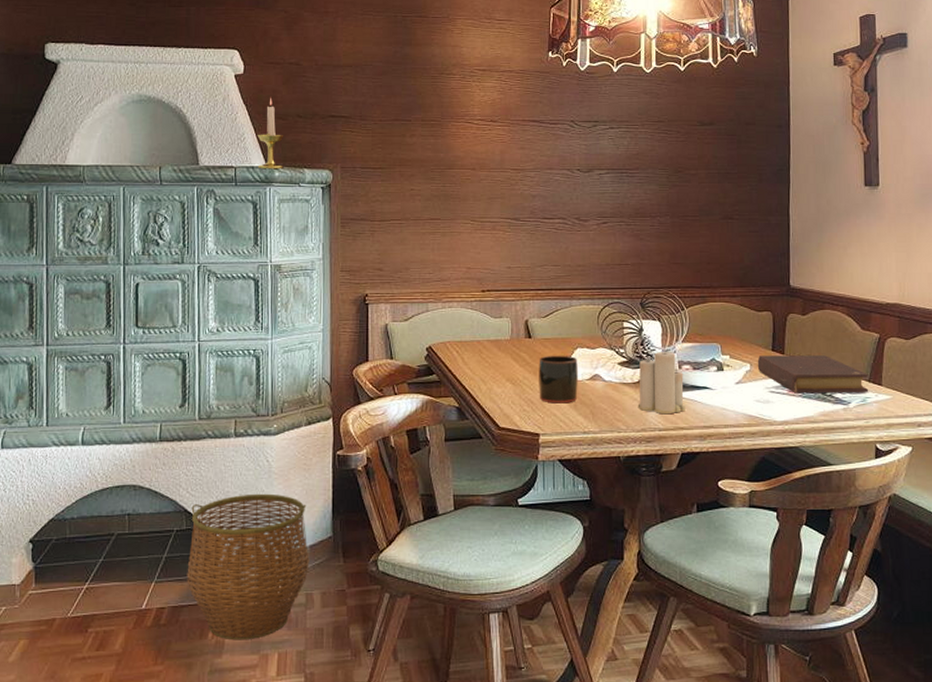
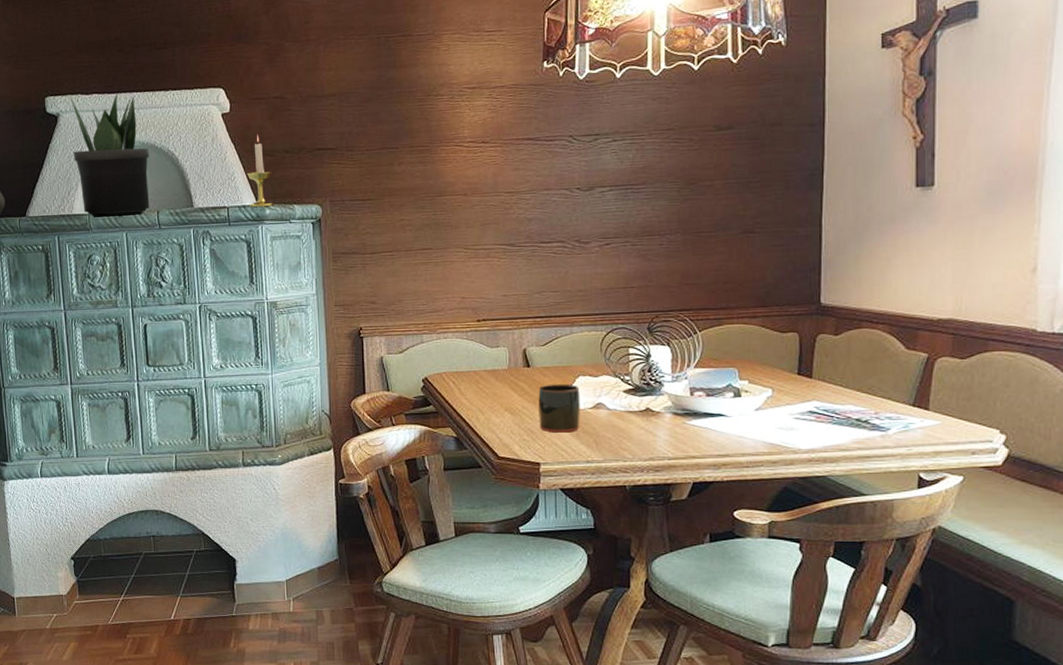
planter: none [72,43,155,169] -> present [69,93,150,217]
basket: present [187,493,310,641] -> none [208,519,318,650]
candle: present [637,346,685,415] -> none [645,372,698,443]
book: present [757,355,869,392] -> none [780,378,913,419]

